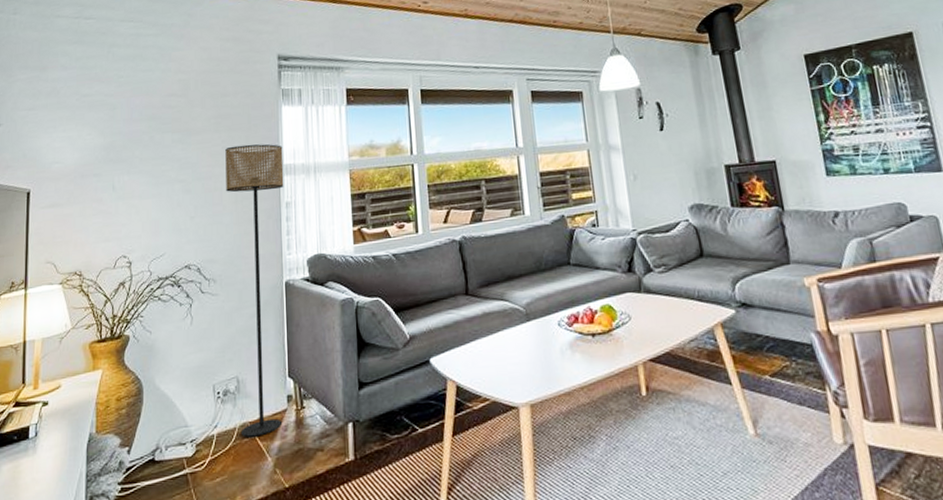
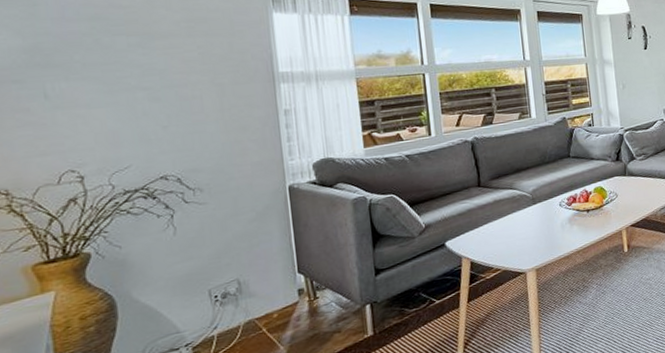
floor lamp: present [225,144,284,438] -> none [203,51,293,333]

